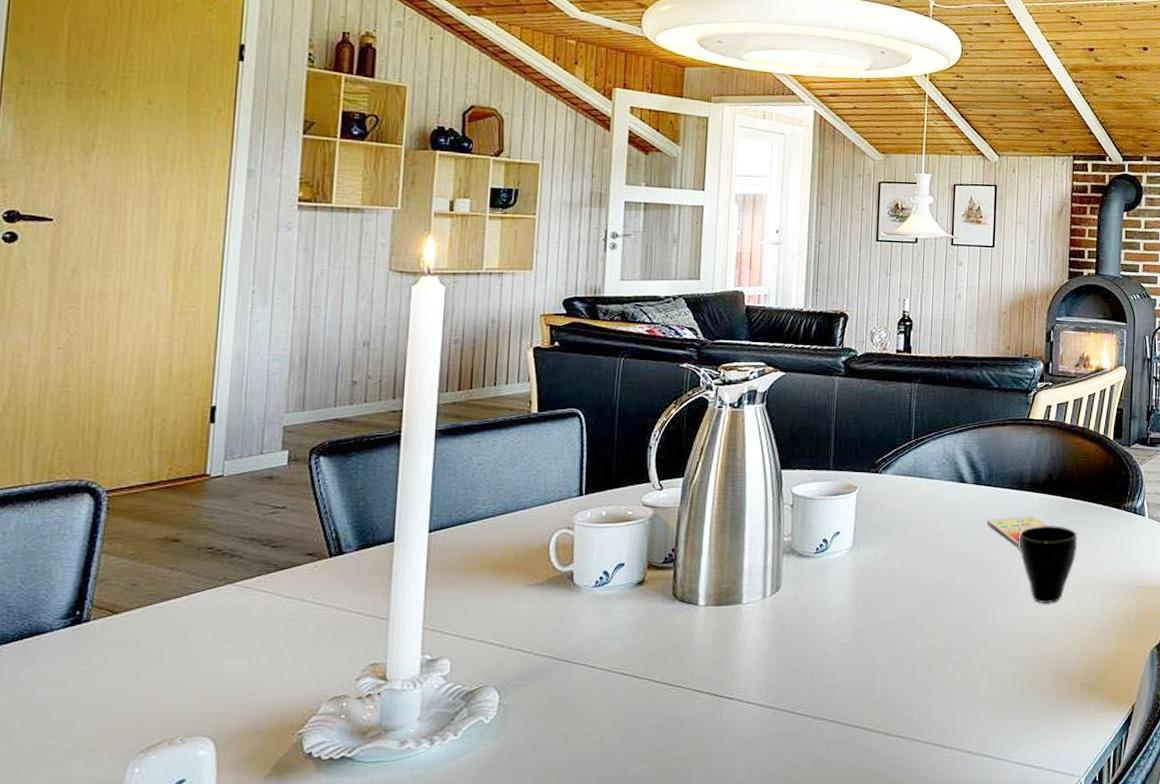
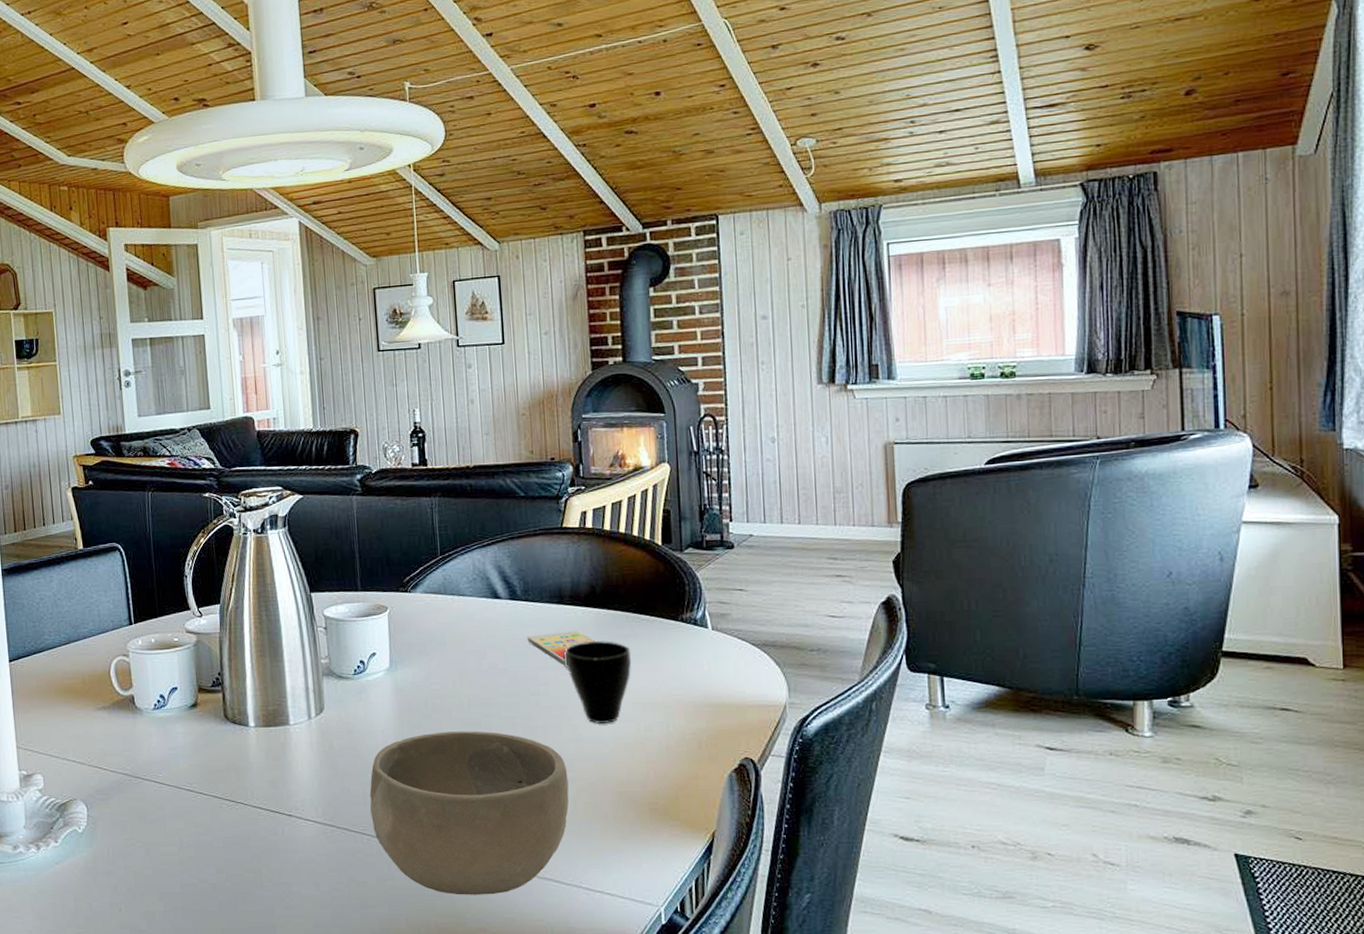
bowl: none [816,610,1010,775] -> present [369,731,569,895]

